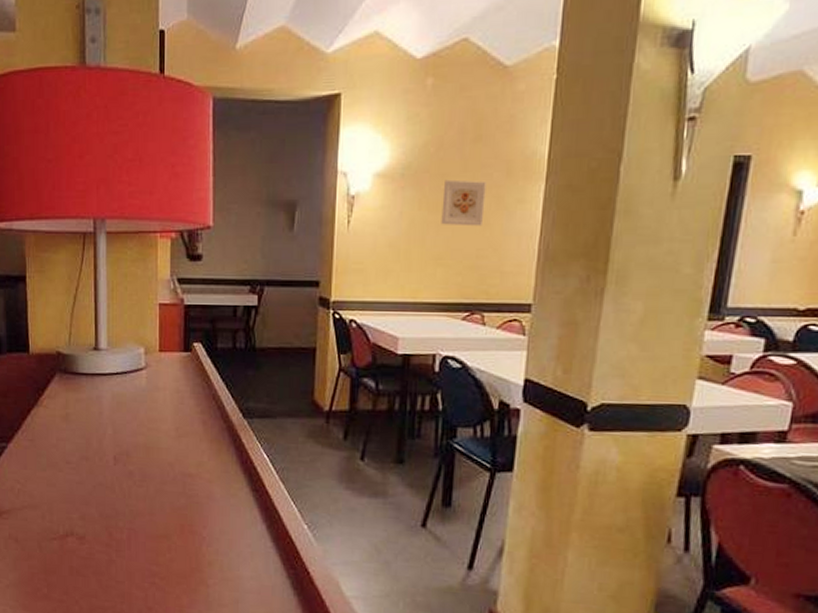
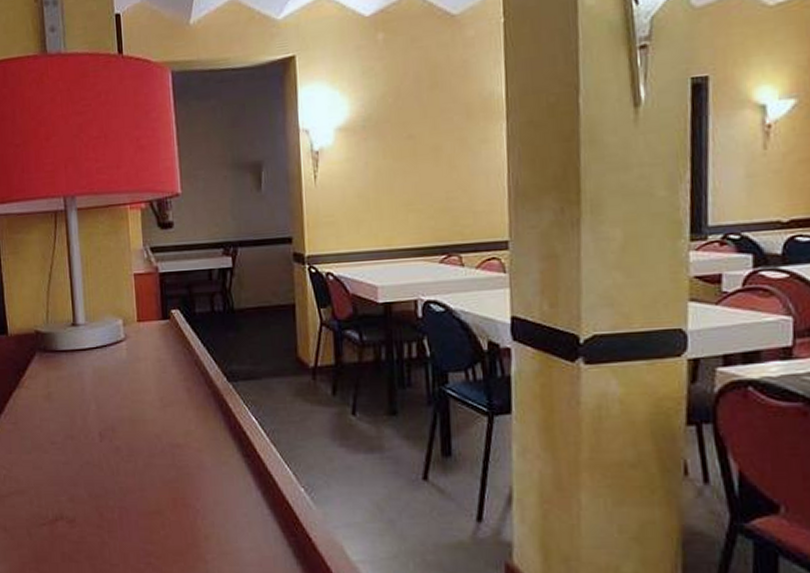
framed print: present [441,179,486,226] -> none [405,125,449,171]

